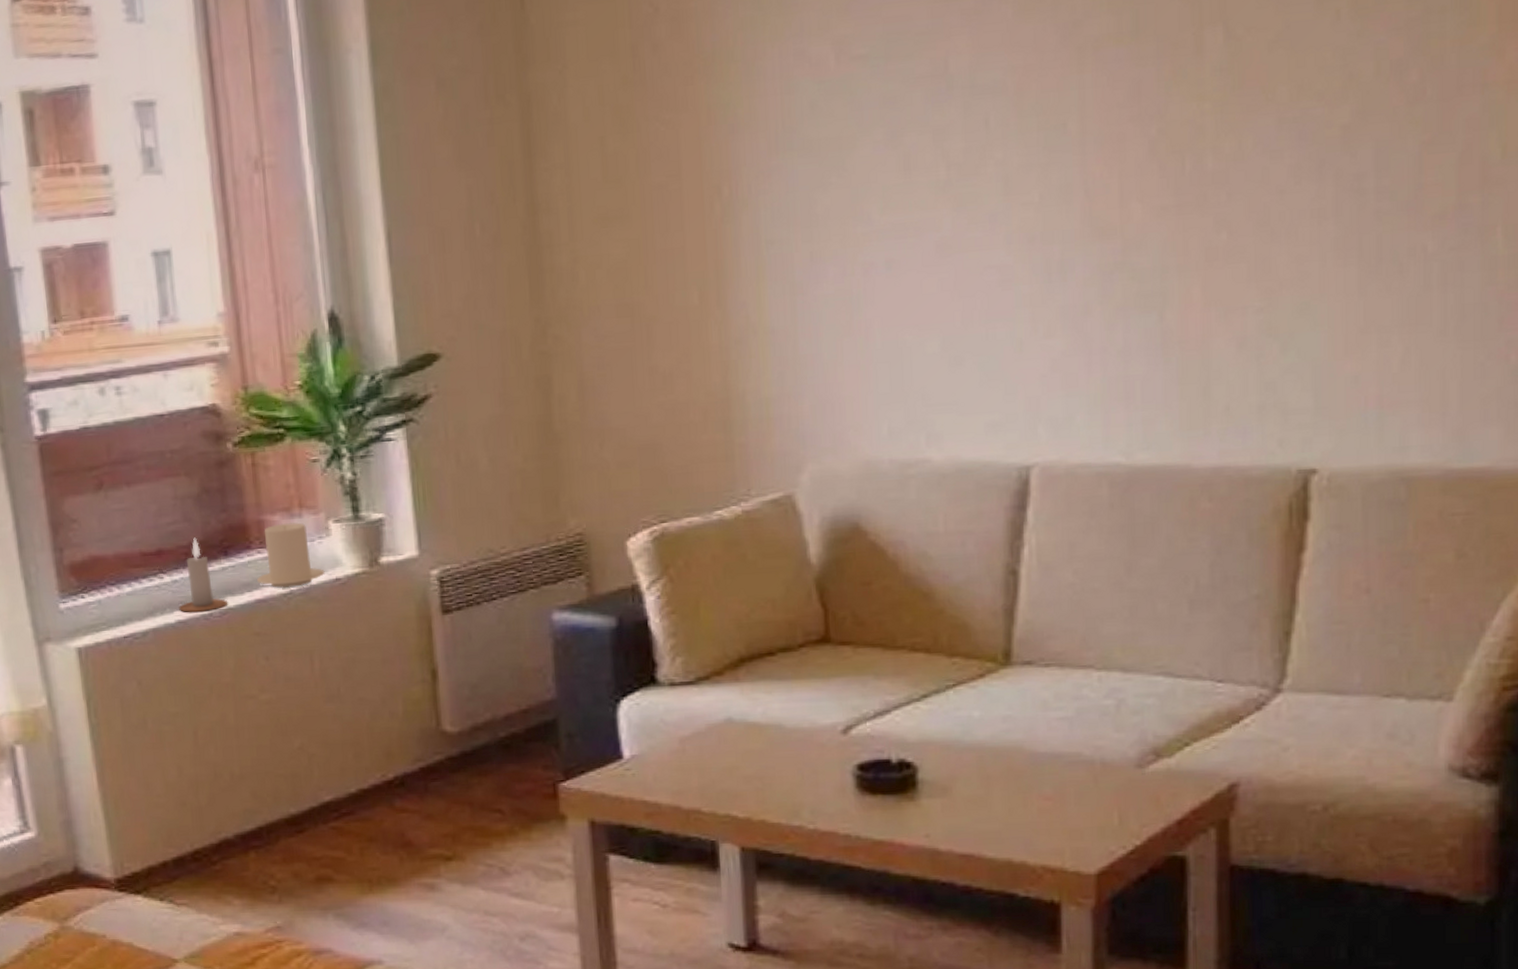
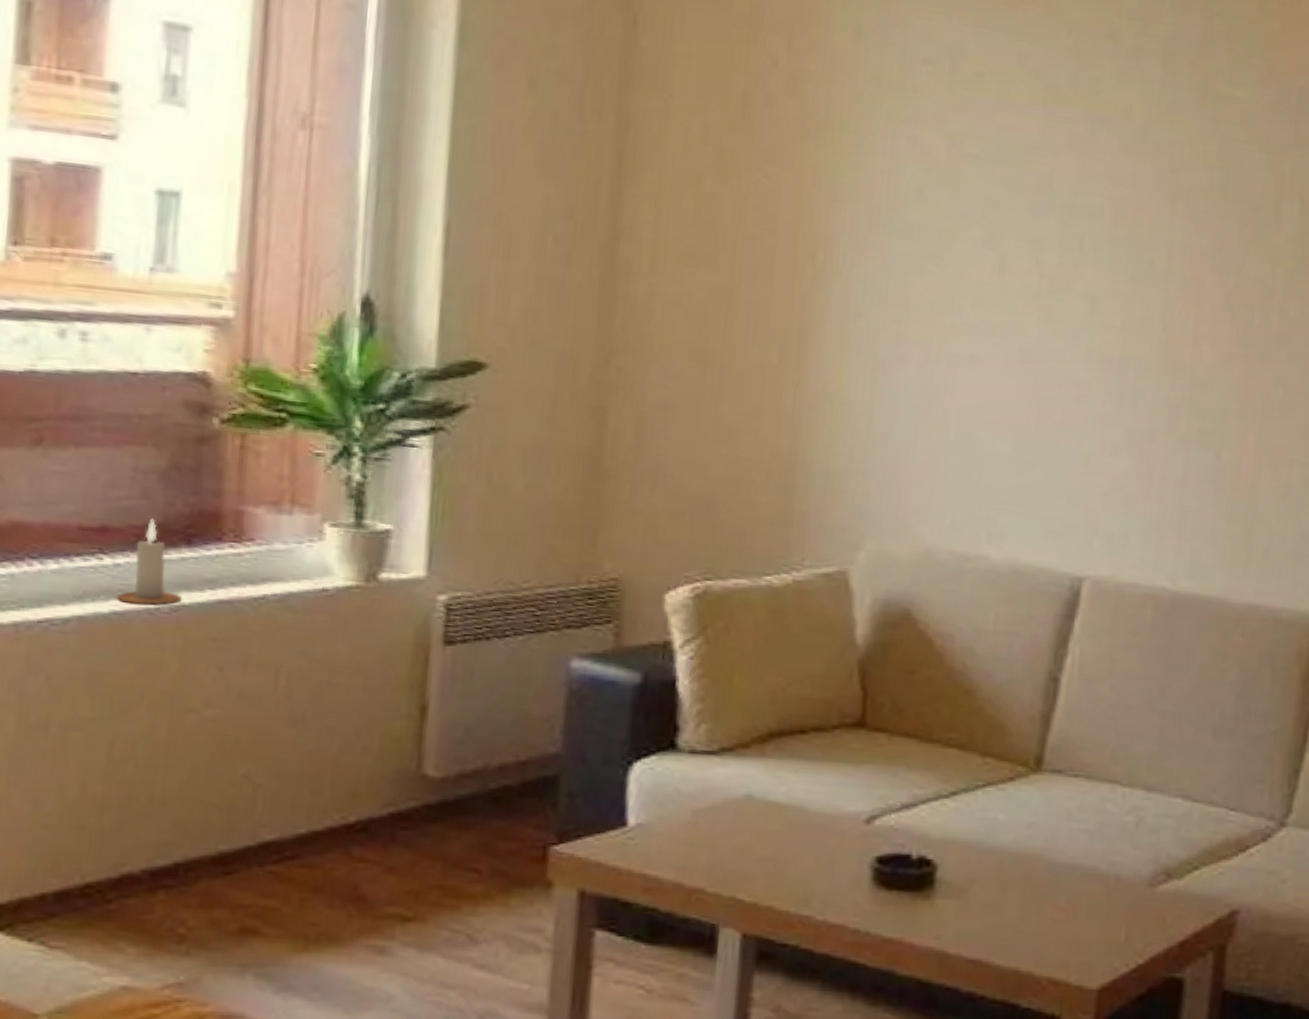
candle: present [256,522,325,589] -> none [222,518,310,592]

